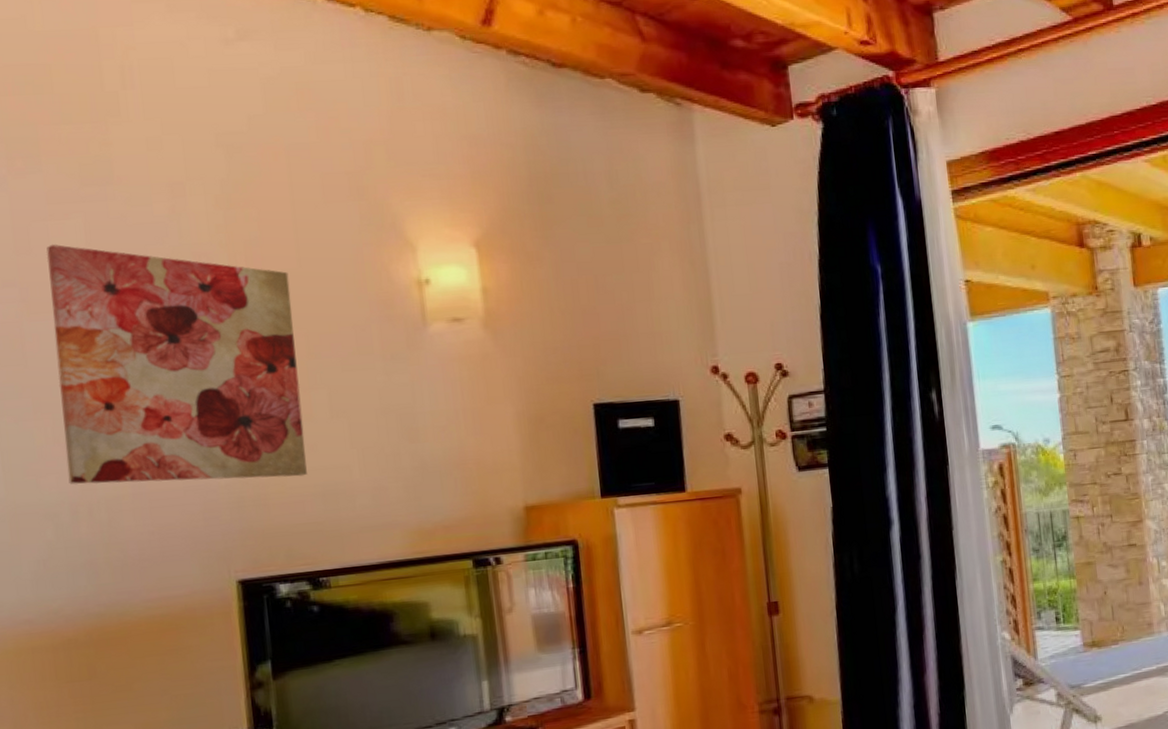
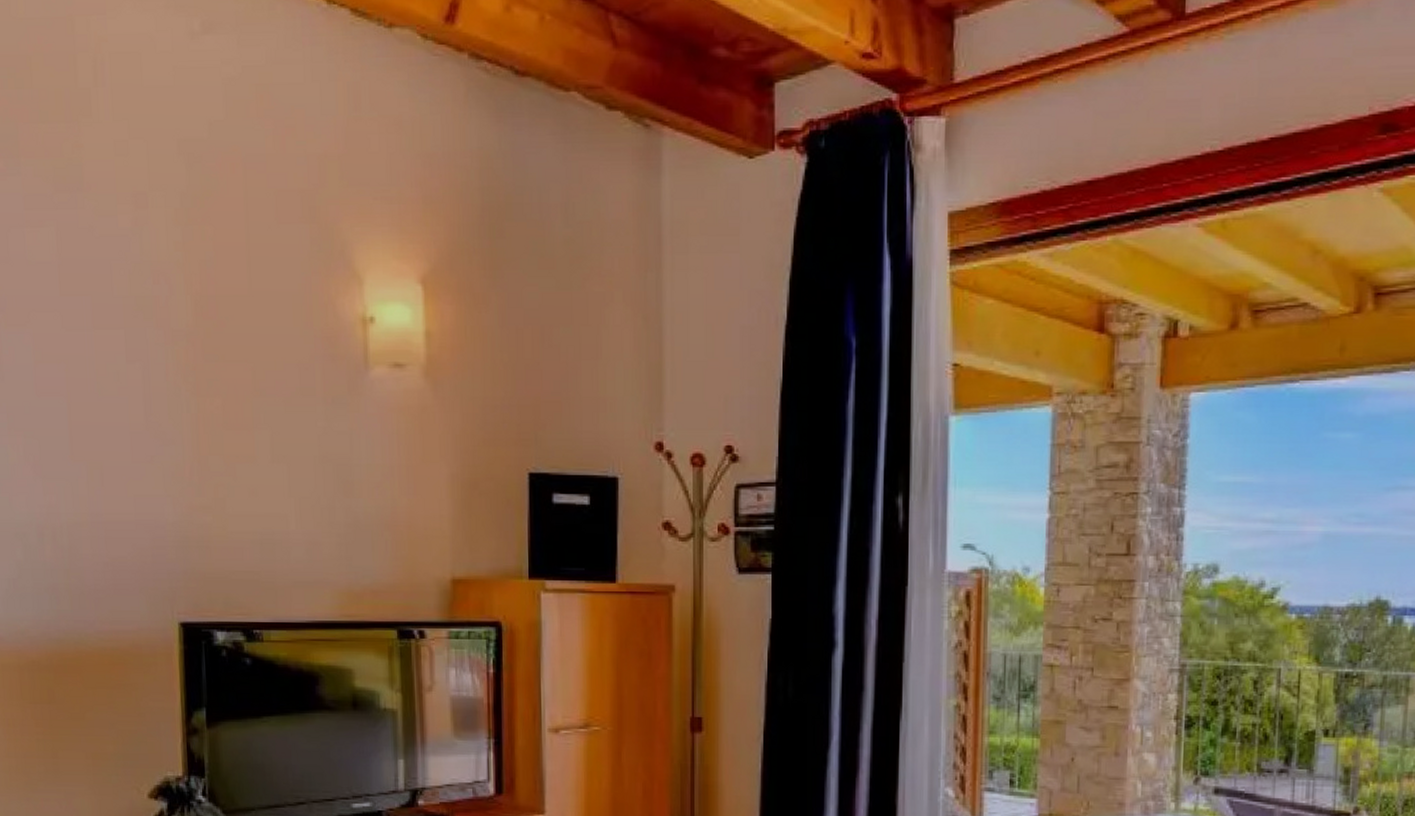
wall art: present [46,244,307,485] -> none [22,252,247,521]

